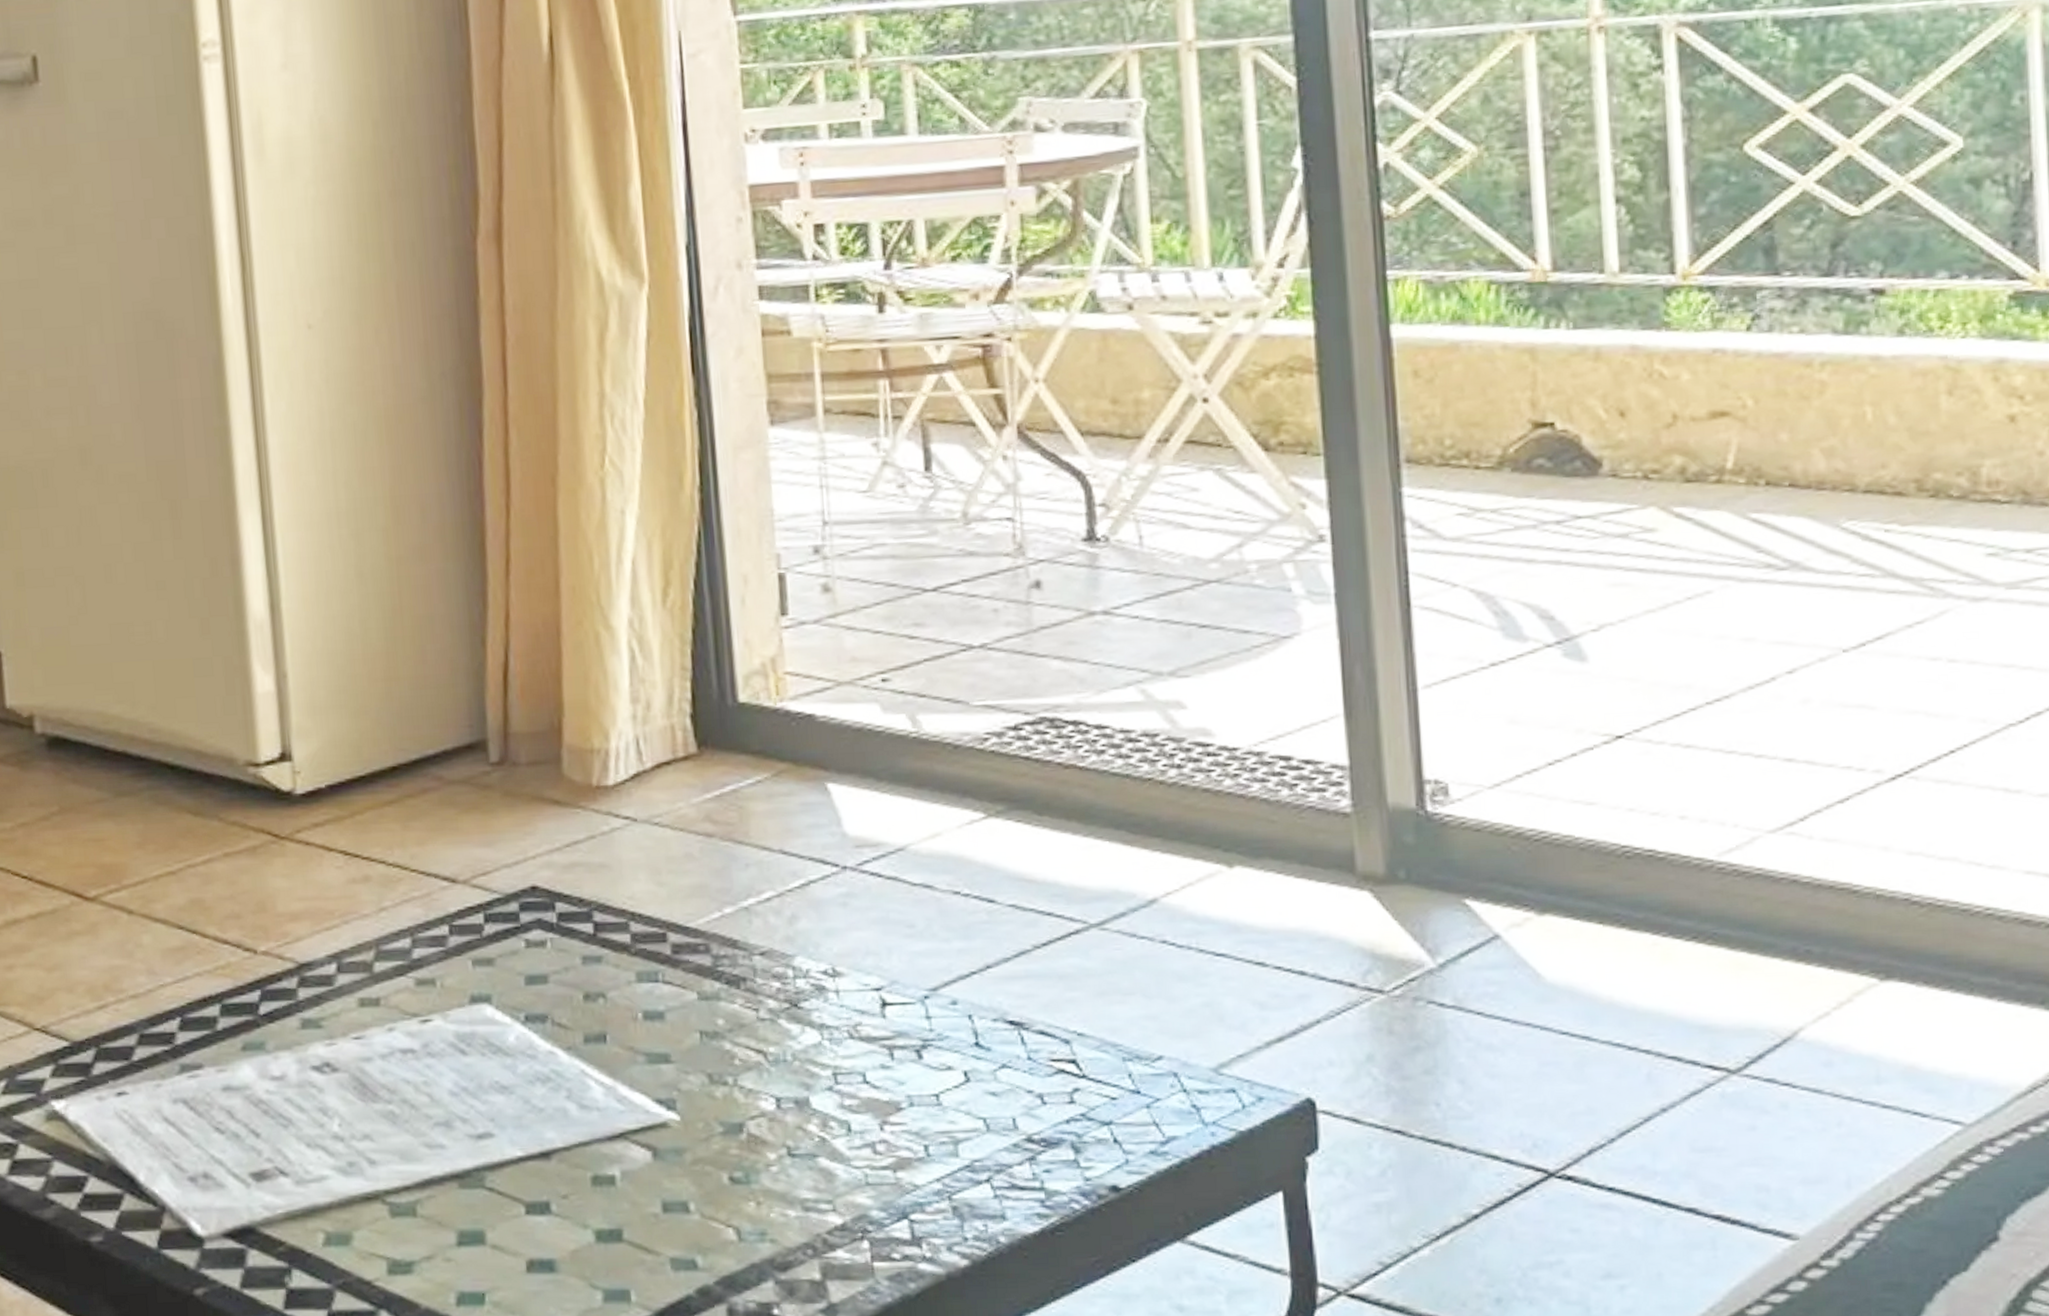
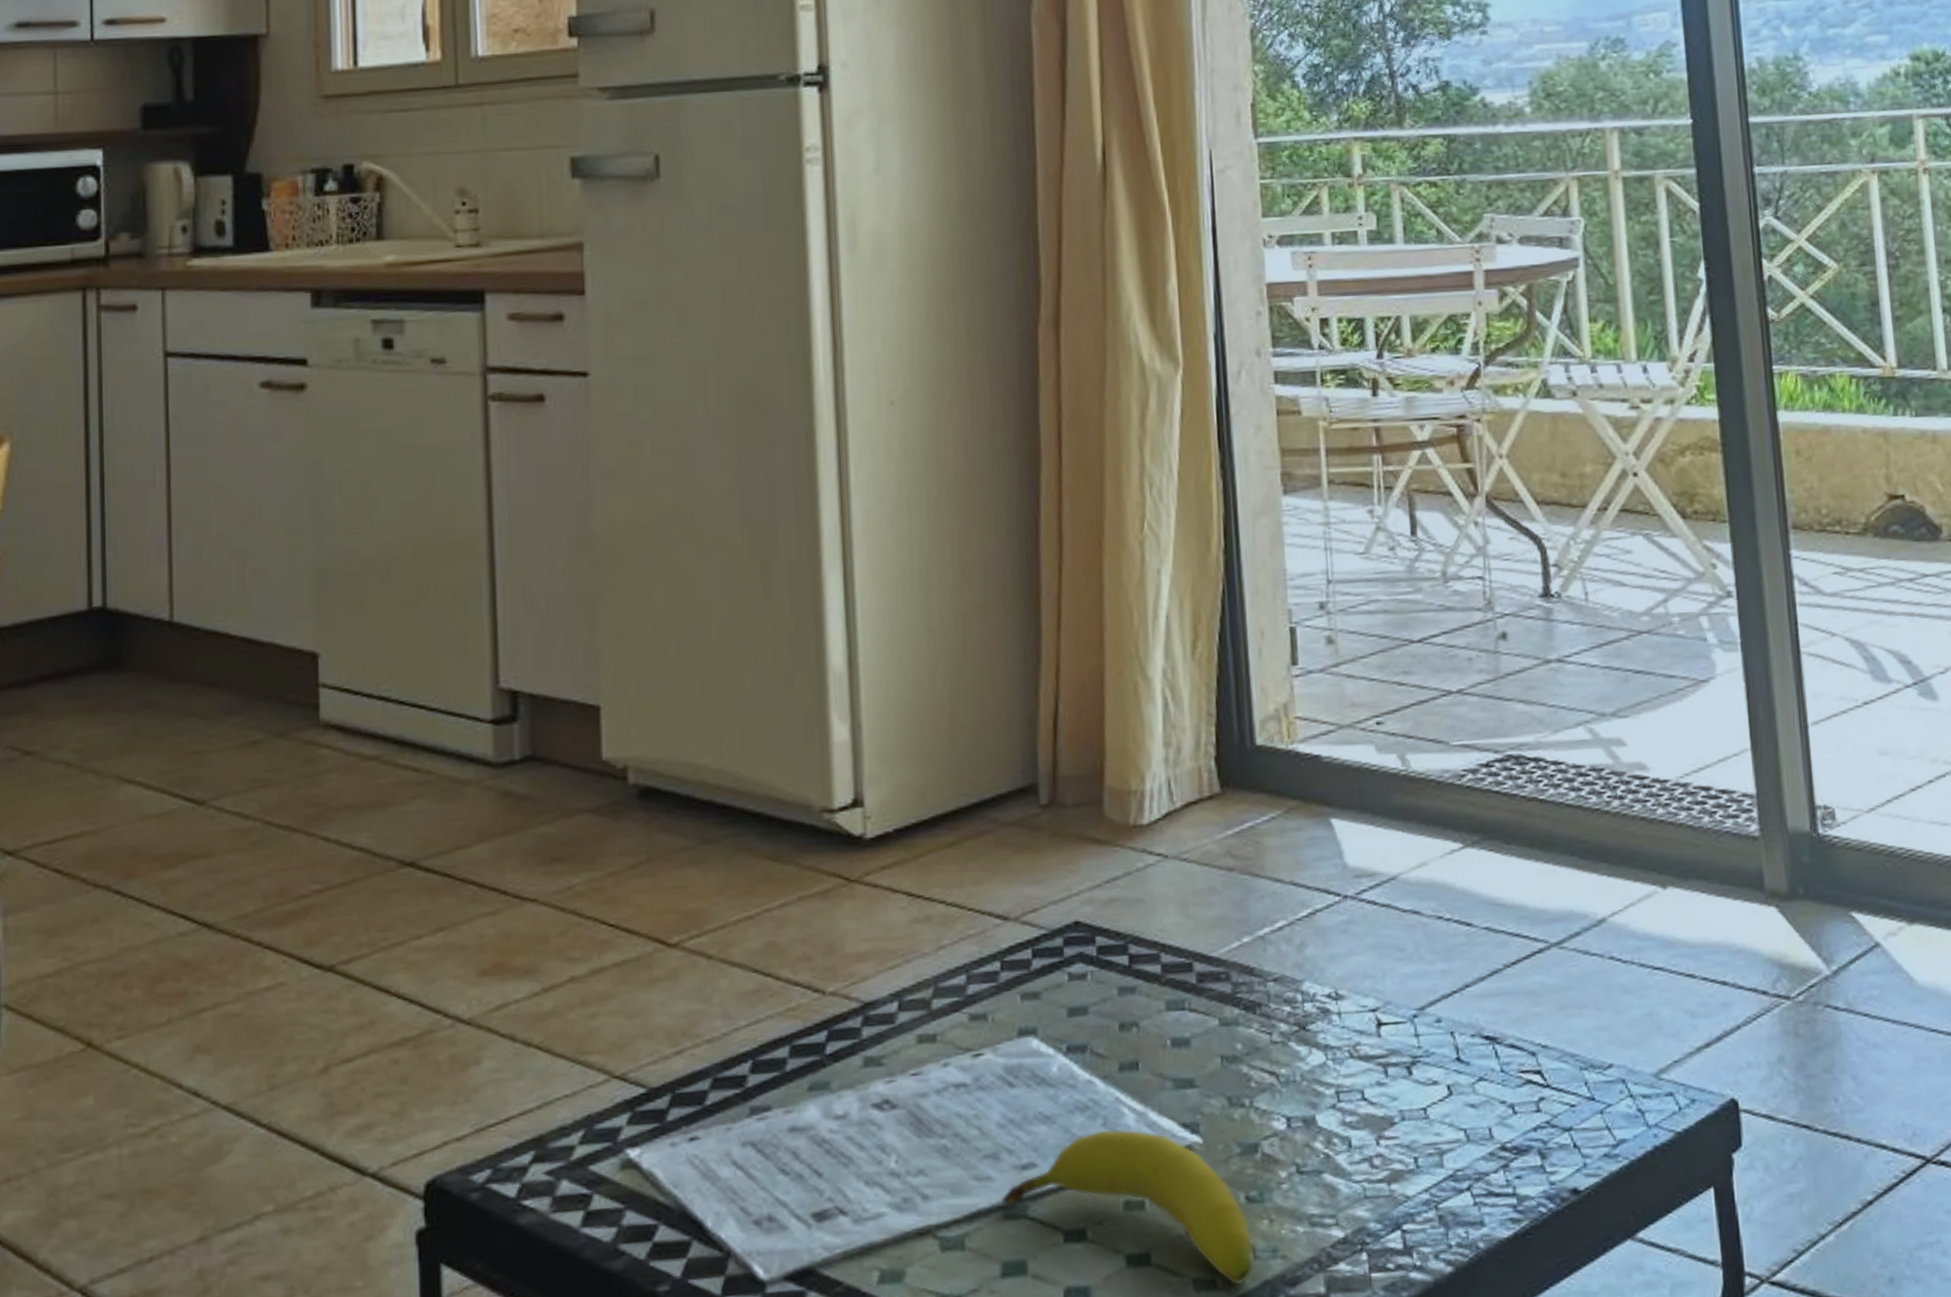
fruit: none [455,1101,739,1267] -> present [1001,1128,1254,1286]

